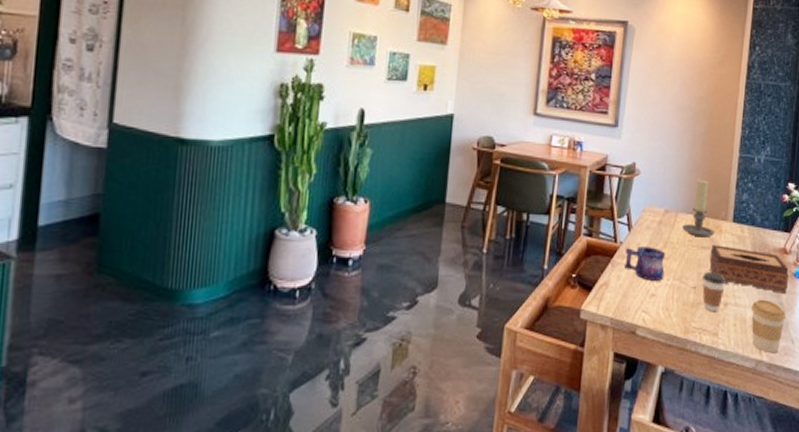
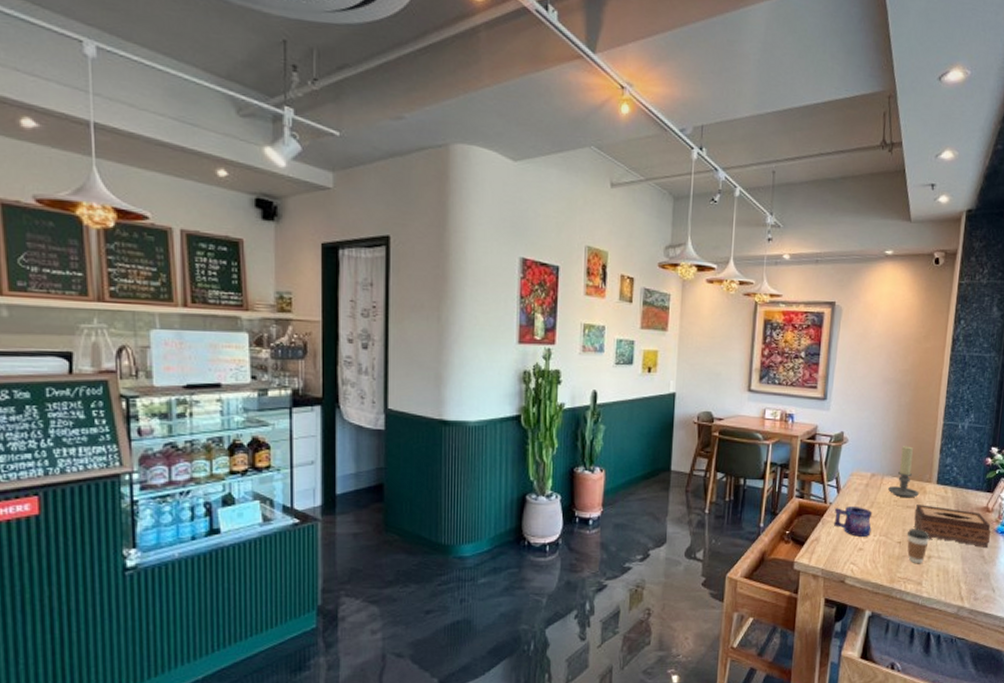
coffee cup: present [751,299,786,352] -> none [953,553,988,600]

